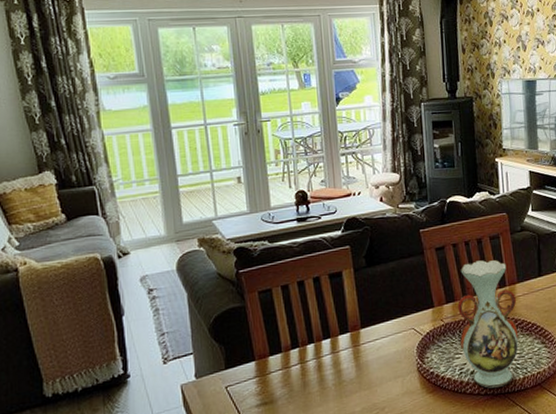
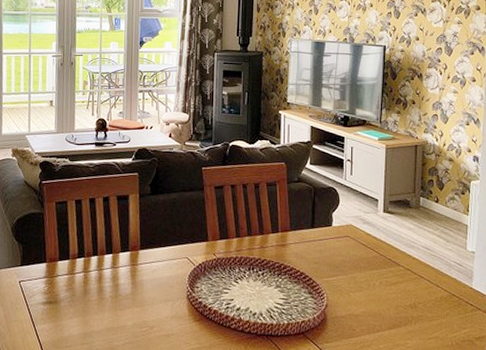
vase: present [458,259,519,388] -> none [229,204,287,328]

